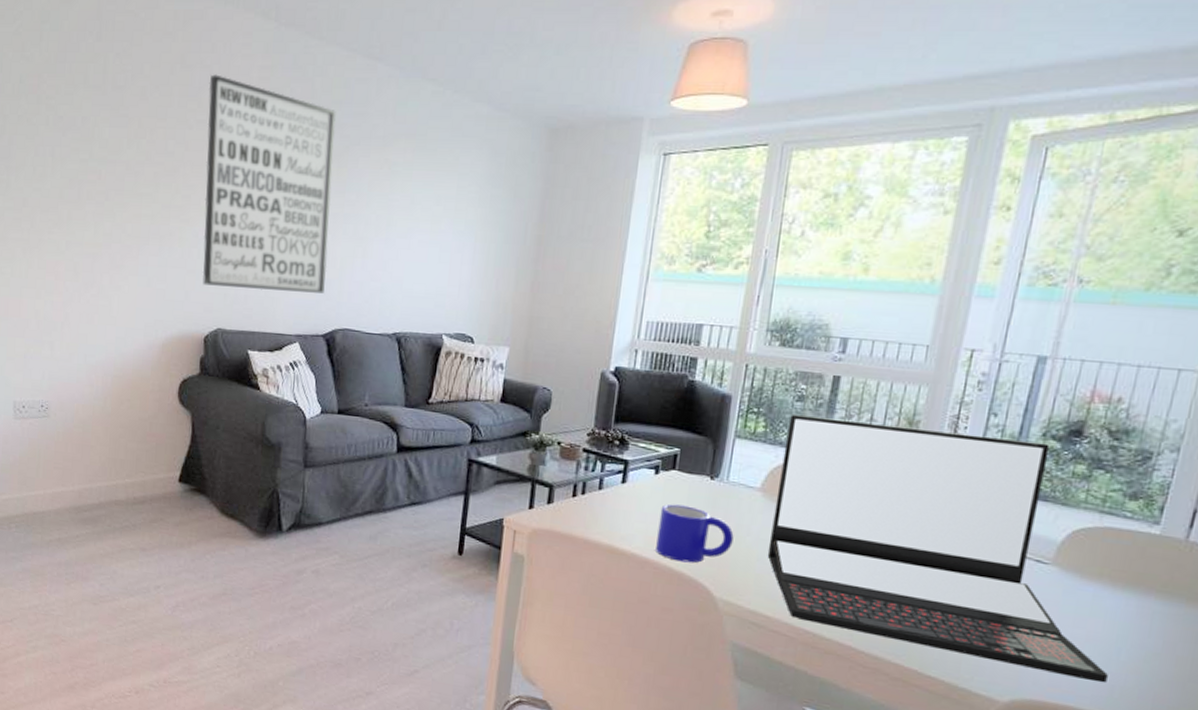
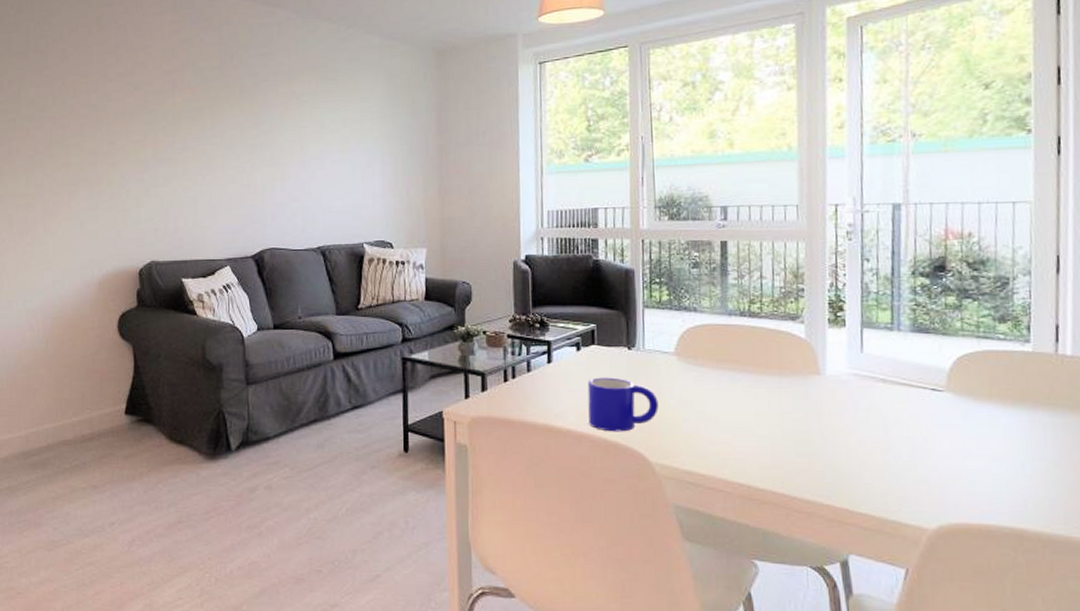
wall art: present [202,74,336,294] -> none [124,32,250,222]
laptop: present [767,414,1108,684] -> none [689,280,1019,498]

